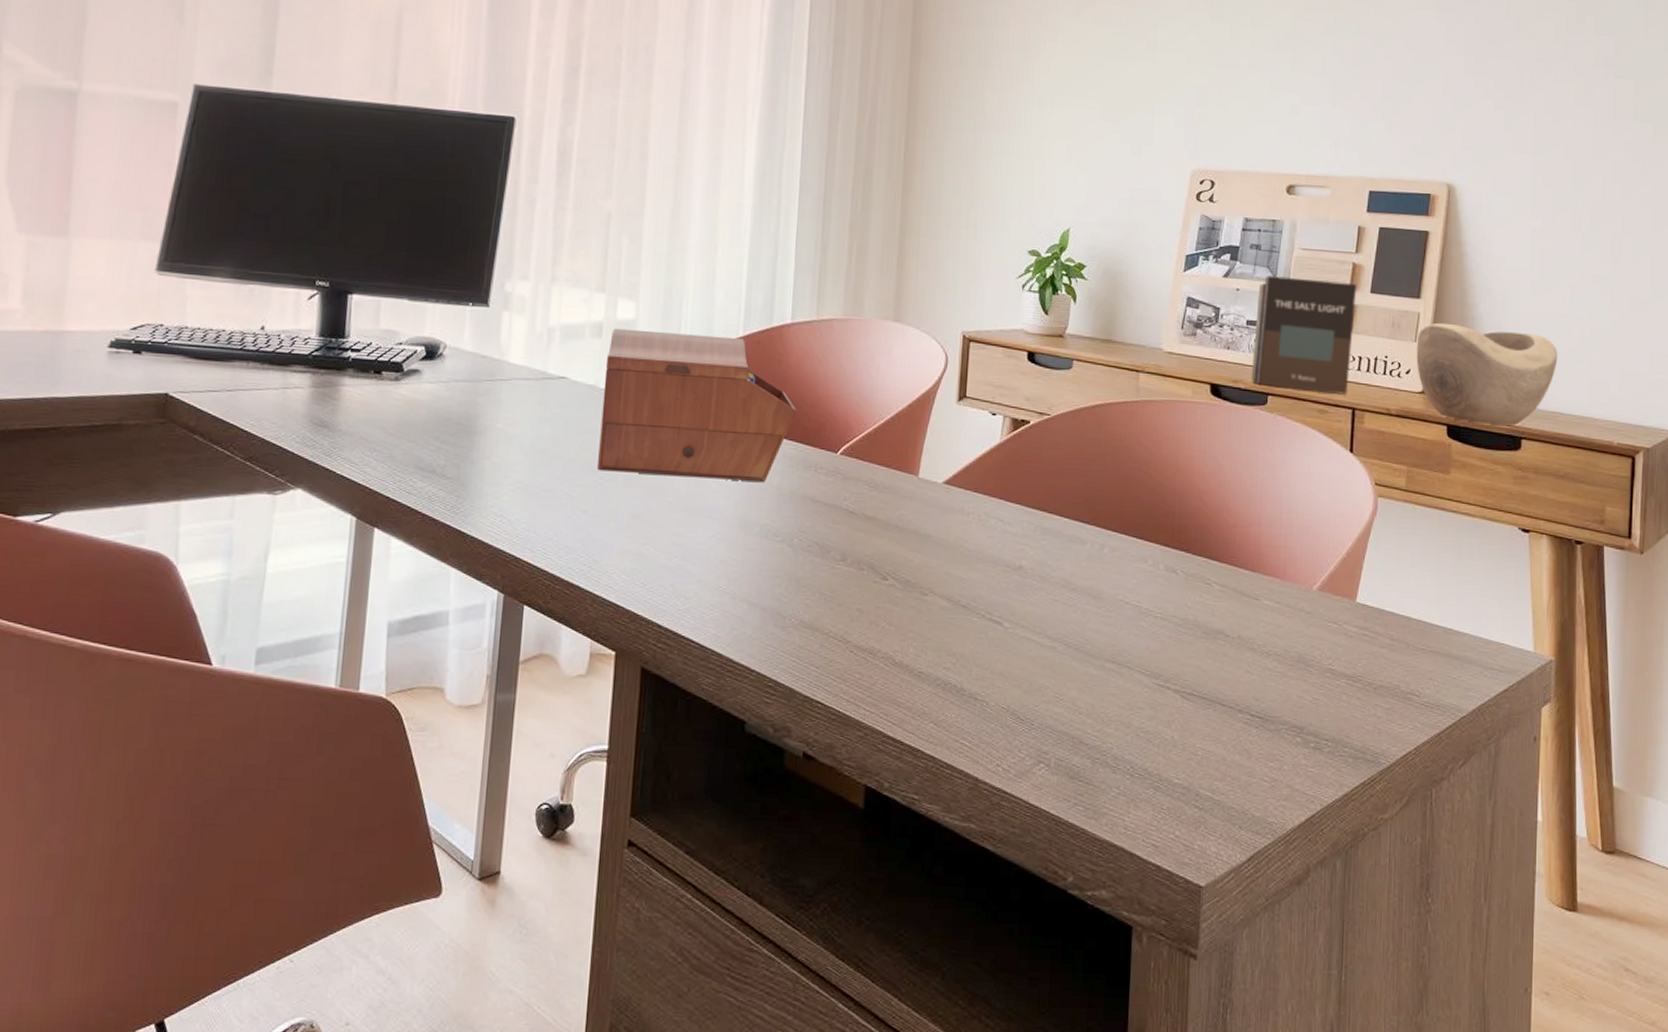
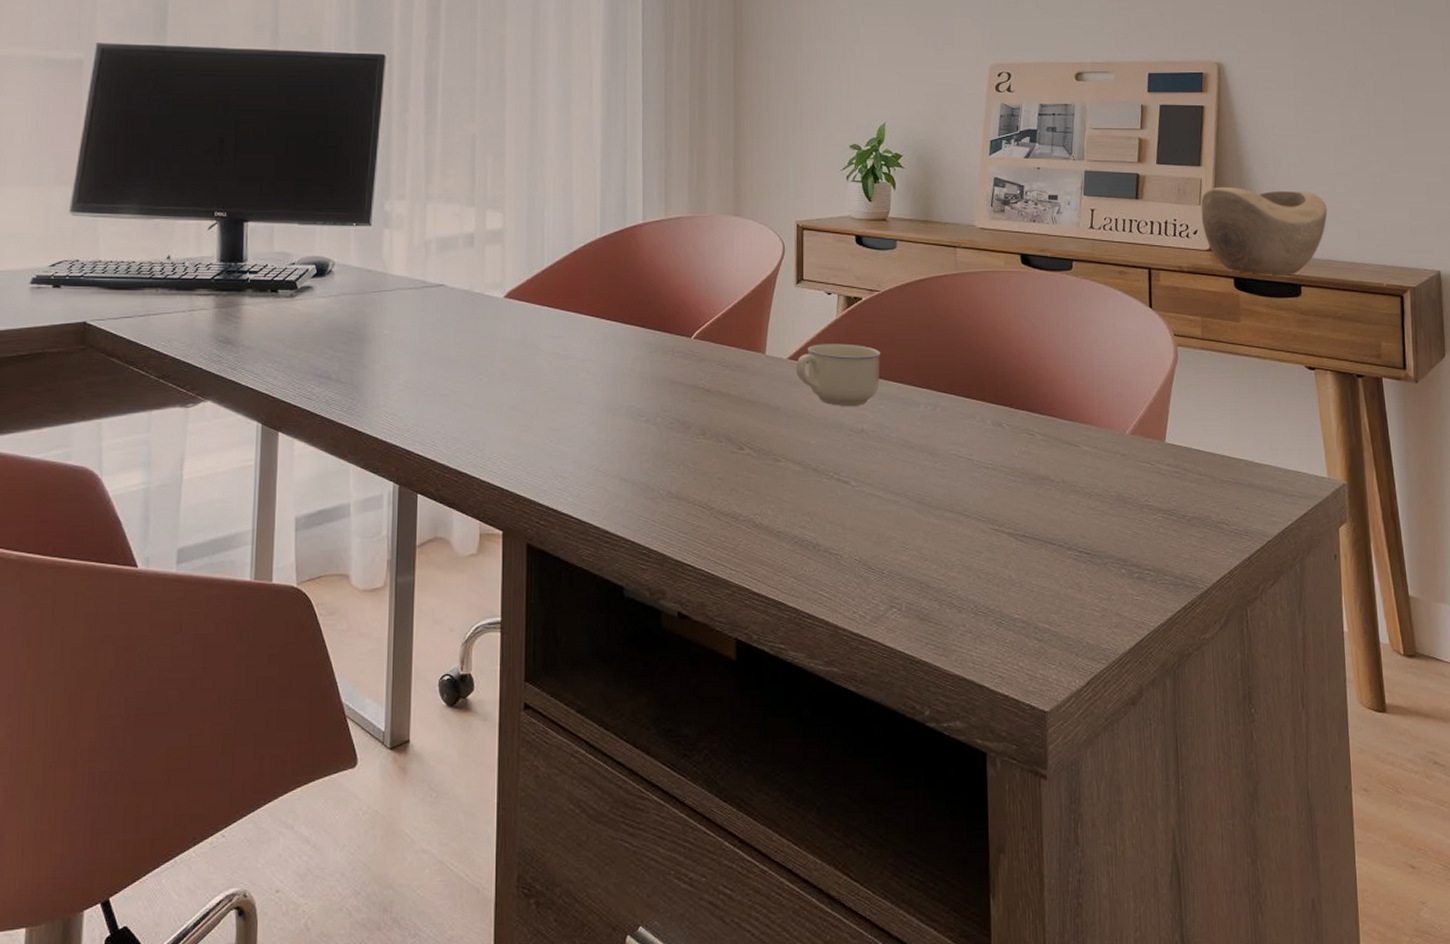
sewing box: present [598,328,798,482] -> none [477,238,653,368]
cup: none [951,469,1048,540] -> present [796,344,881,406]
books: present [1251,275,1357,395] -> none [1056,154,1145,256]

